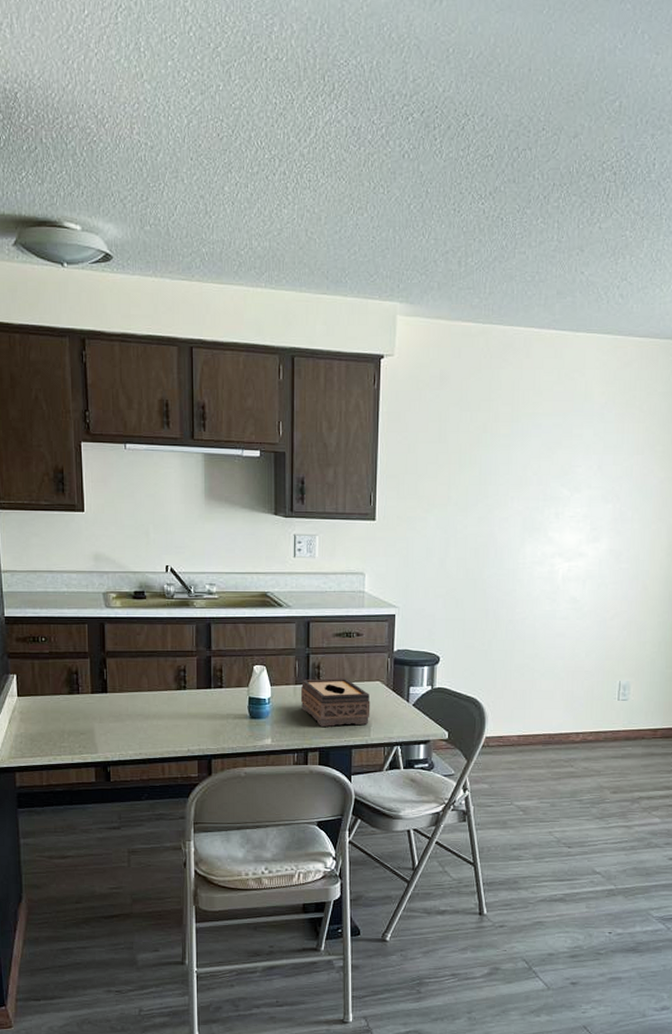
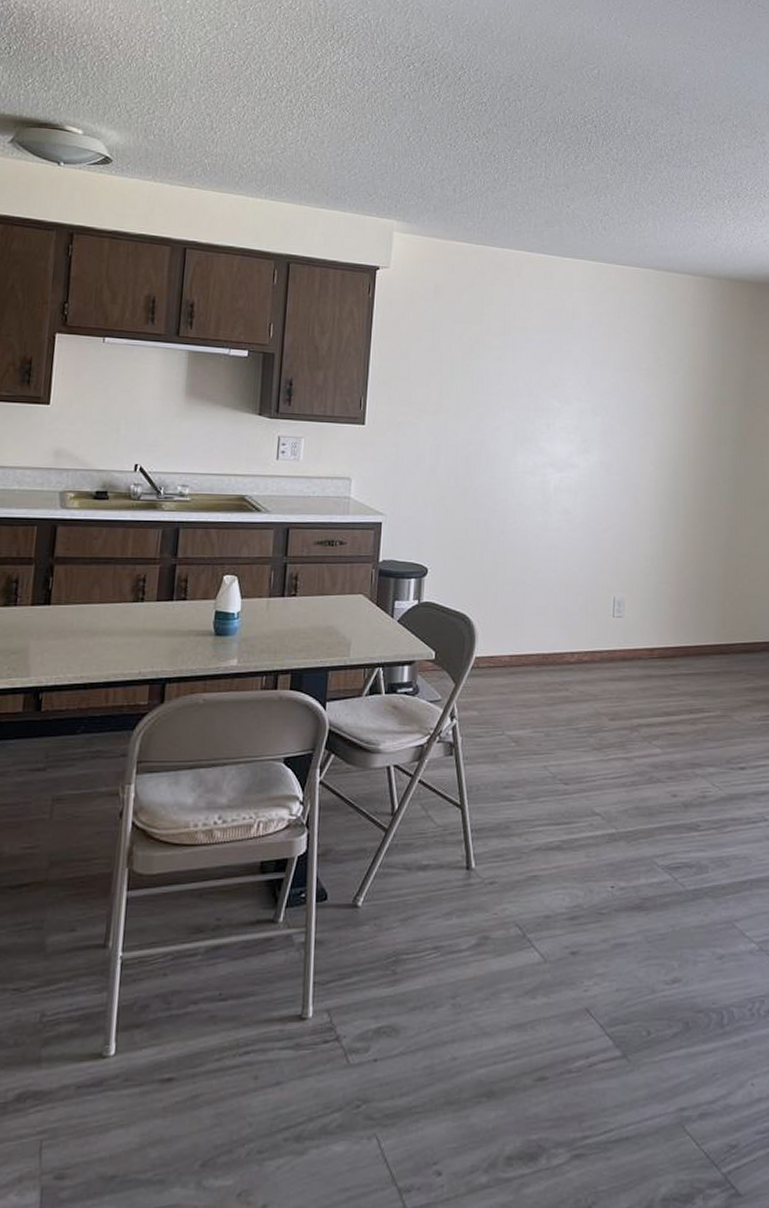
tissue box: present [300,678,371,727] -> none [273,591,352,645]

